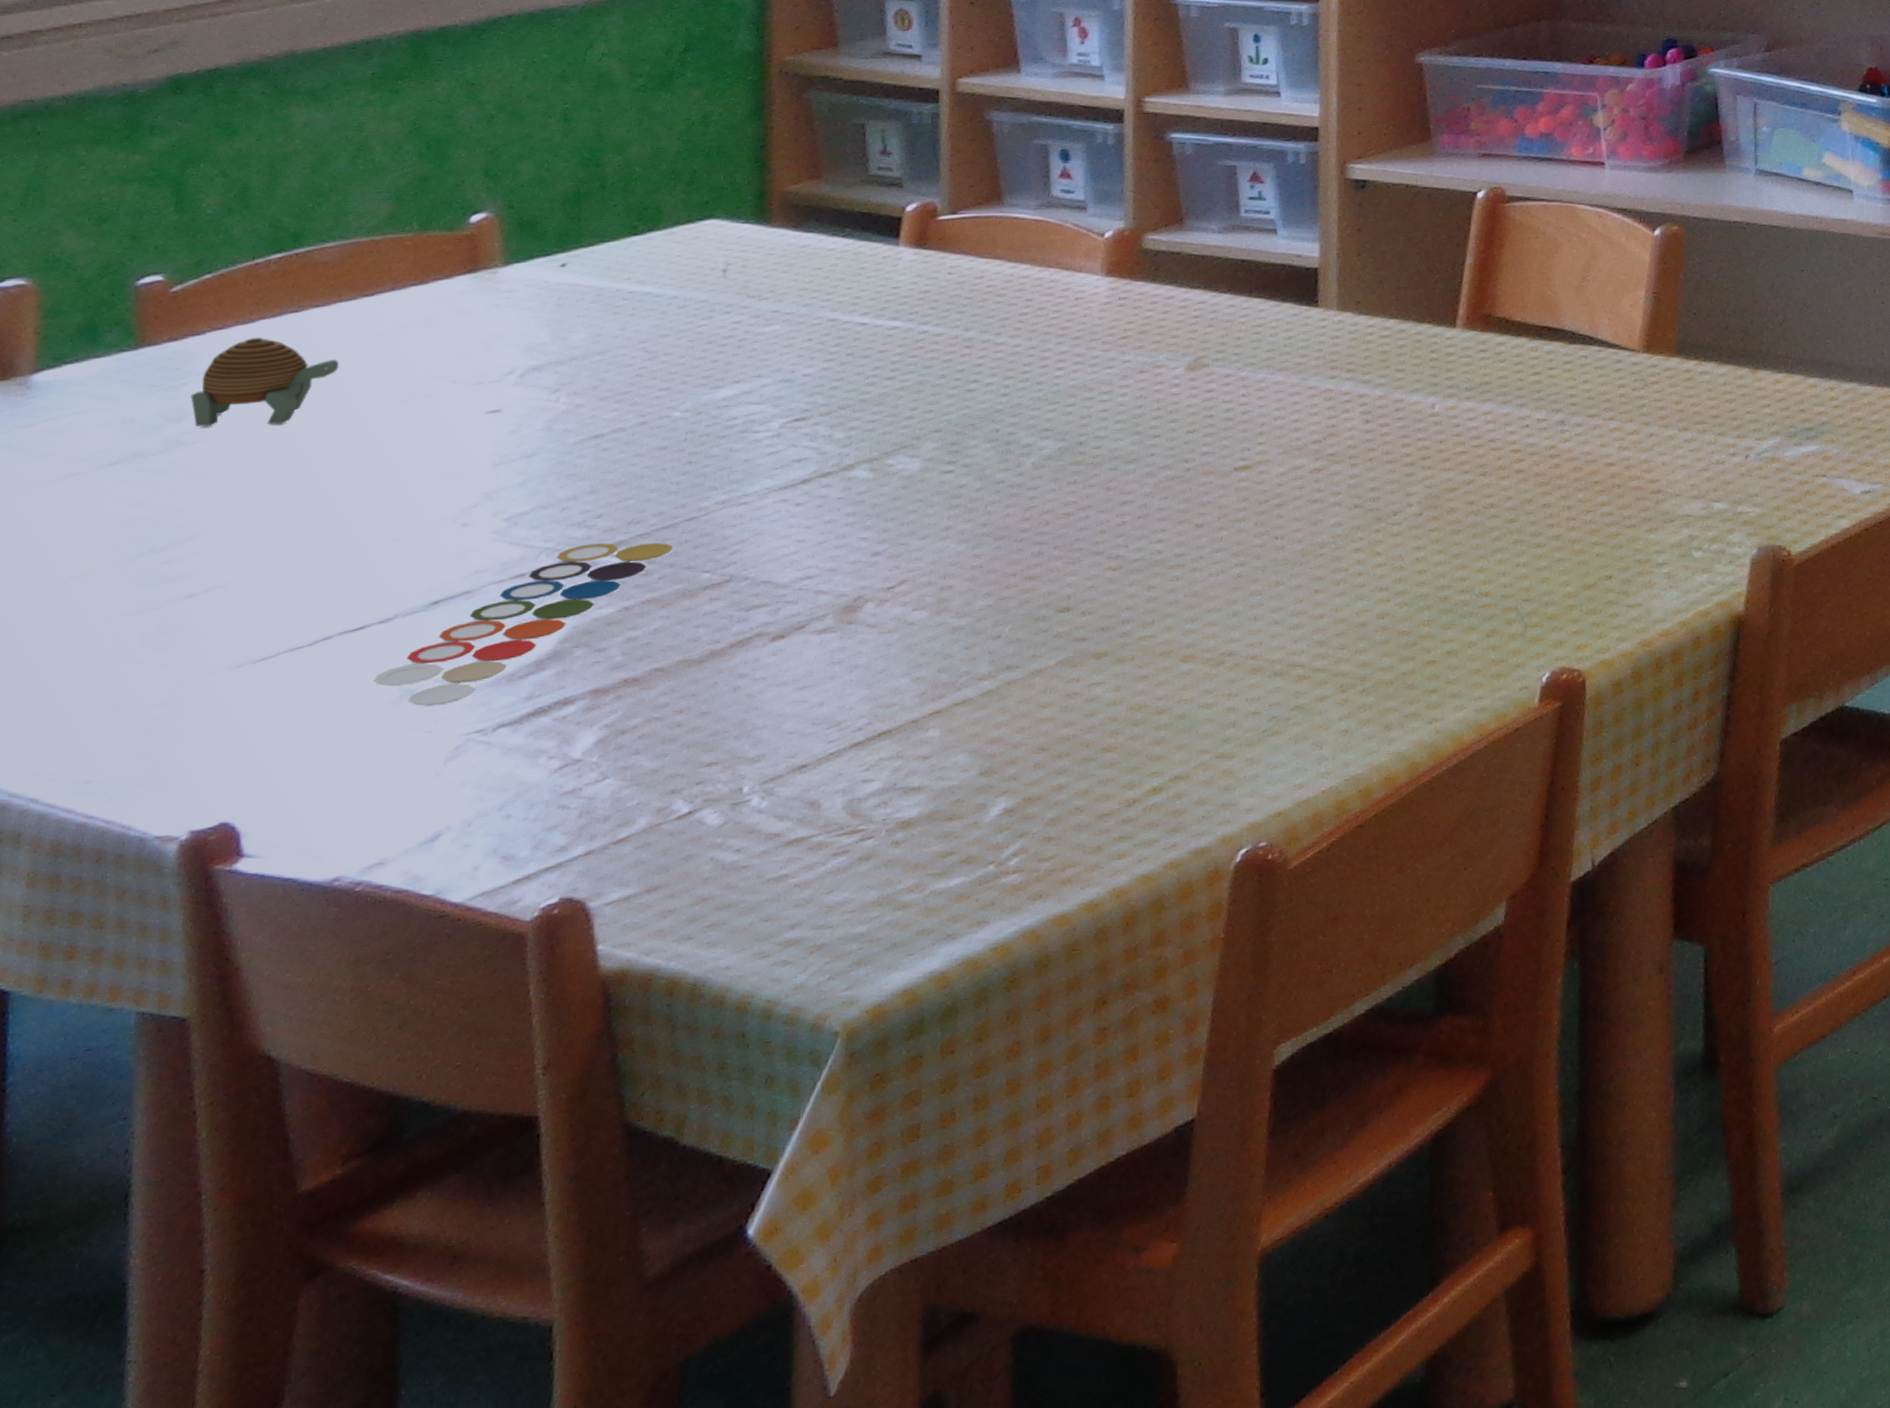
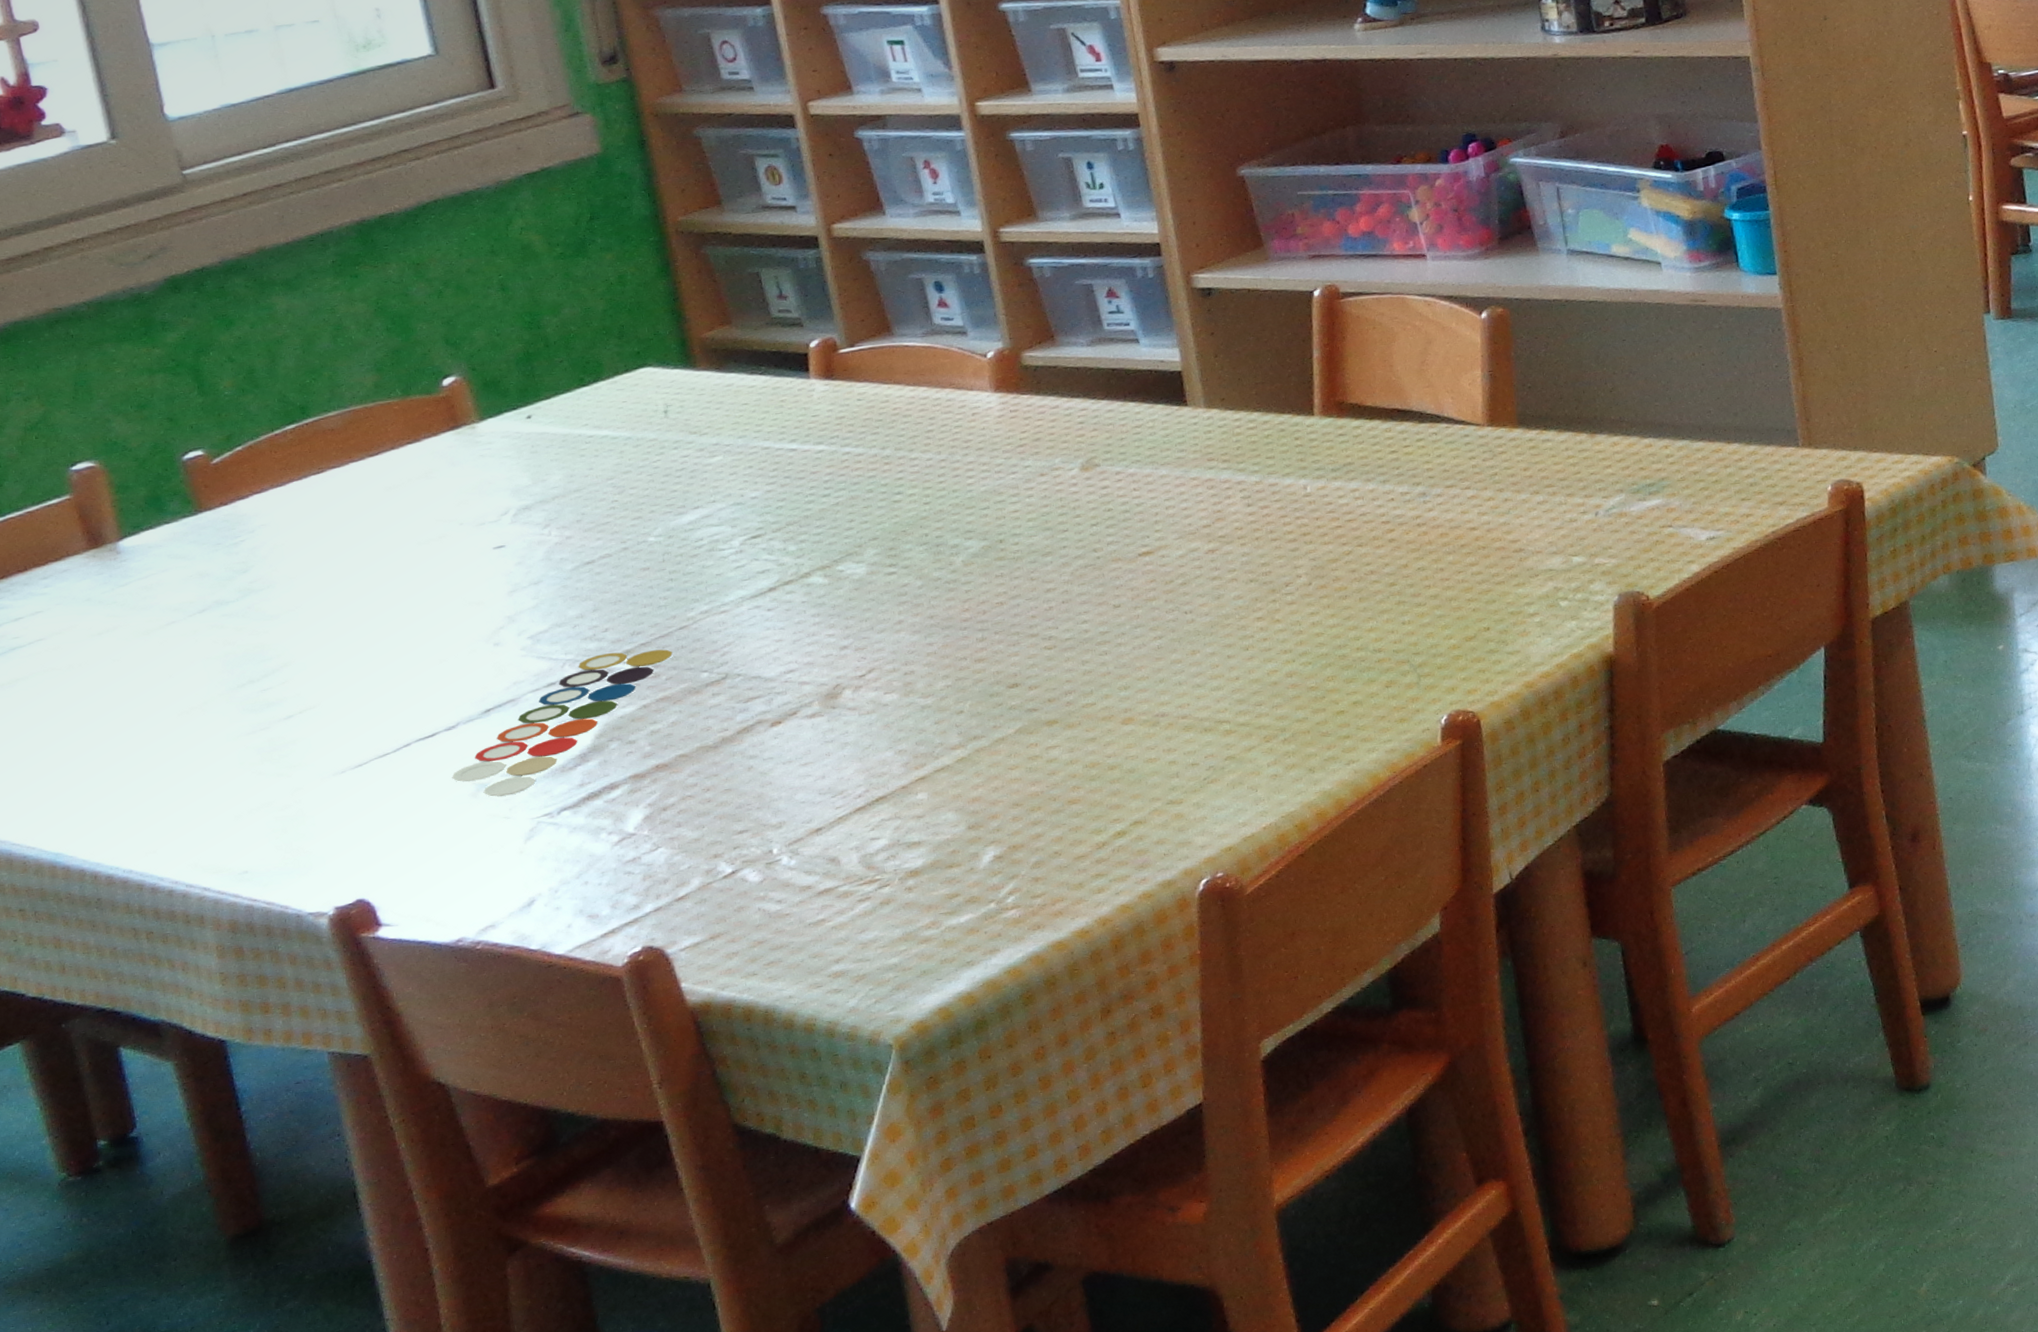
toy animal: present [190,338,339,426] -> none [249,497,364,576]

